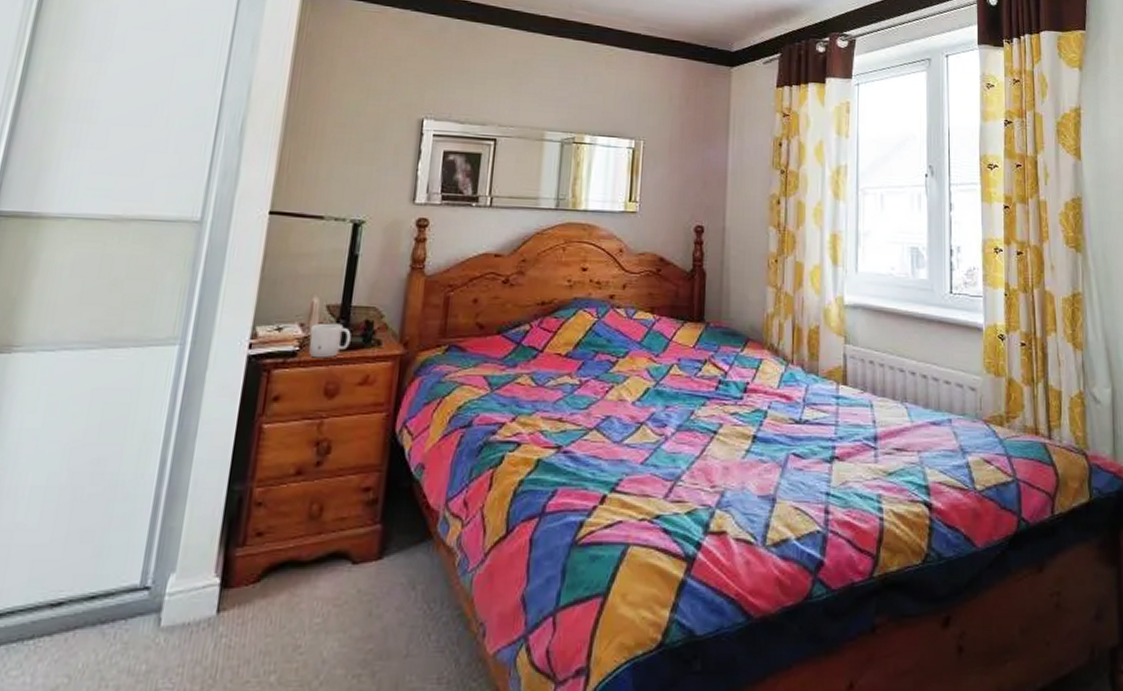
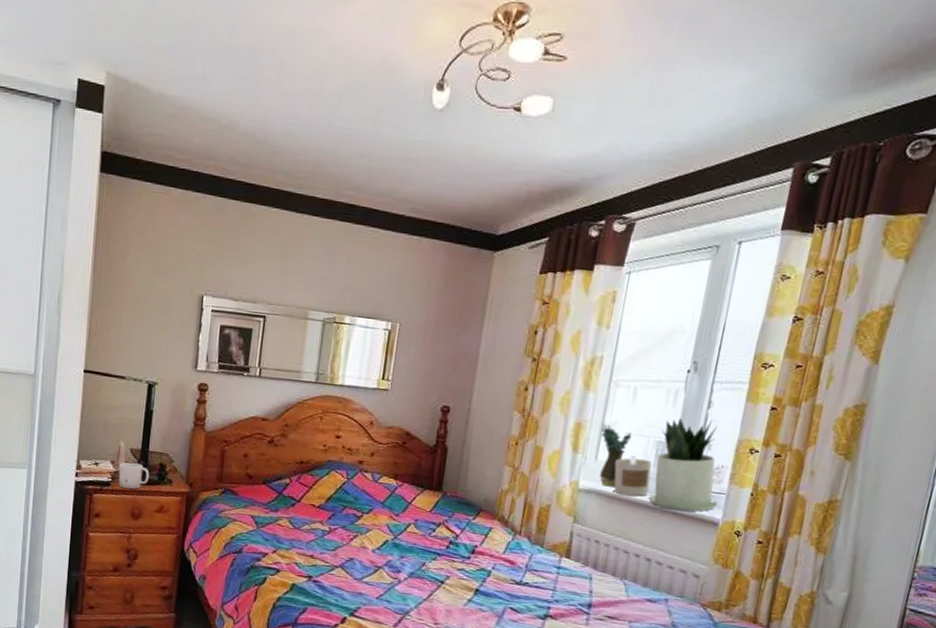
vase: none [857,232,887,300] -> present [599,423,632,488]
candle: none [875,263,912,308] -> present [614,454,652,497]
planter: none [912,222,978,319] -> present [647,418,718,512]

